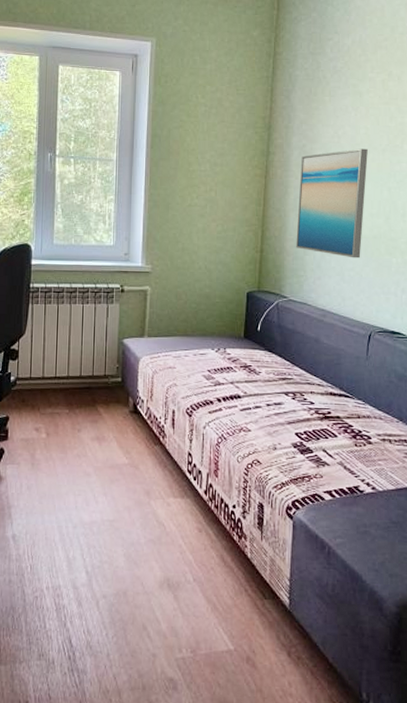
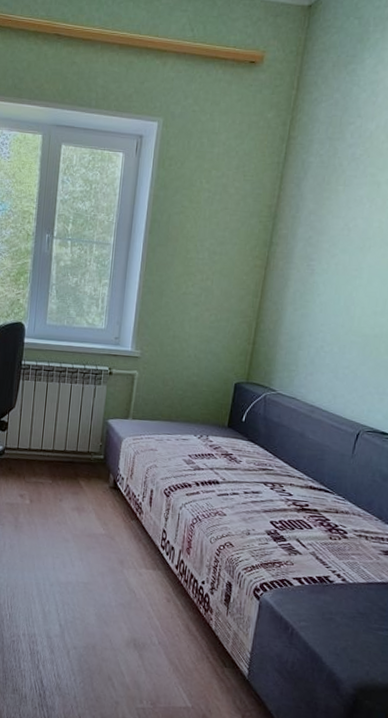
wall art: present [296,148,368,259] -> none [290,242,379,357]

